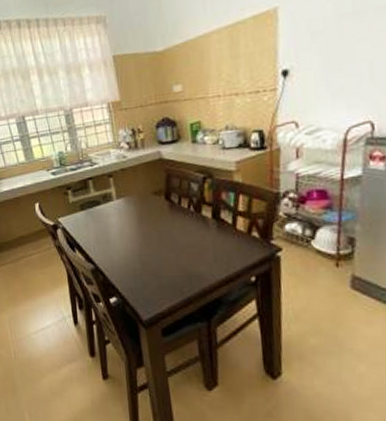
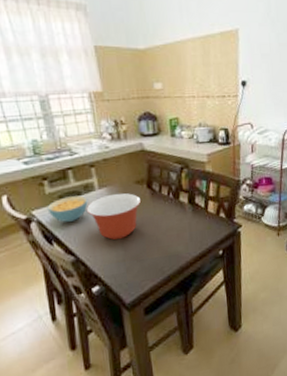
cereal bowl: none [70,205,107,231] -> present [47,195,88,222]
mixing bowl: none [104,204,159,252] -> present [86,193,142,240]

